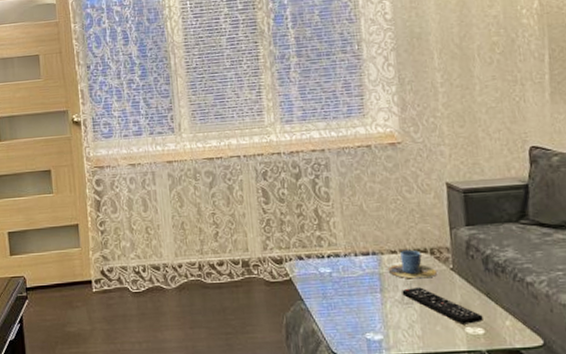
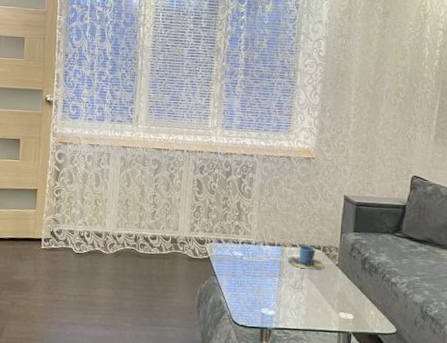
remote control: present [401,287,483,325] -> none [295,276,354,310]

